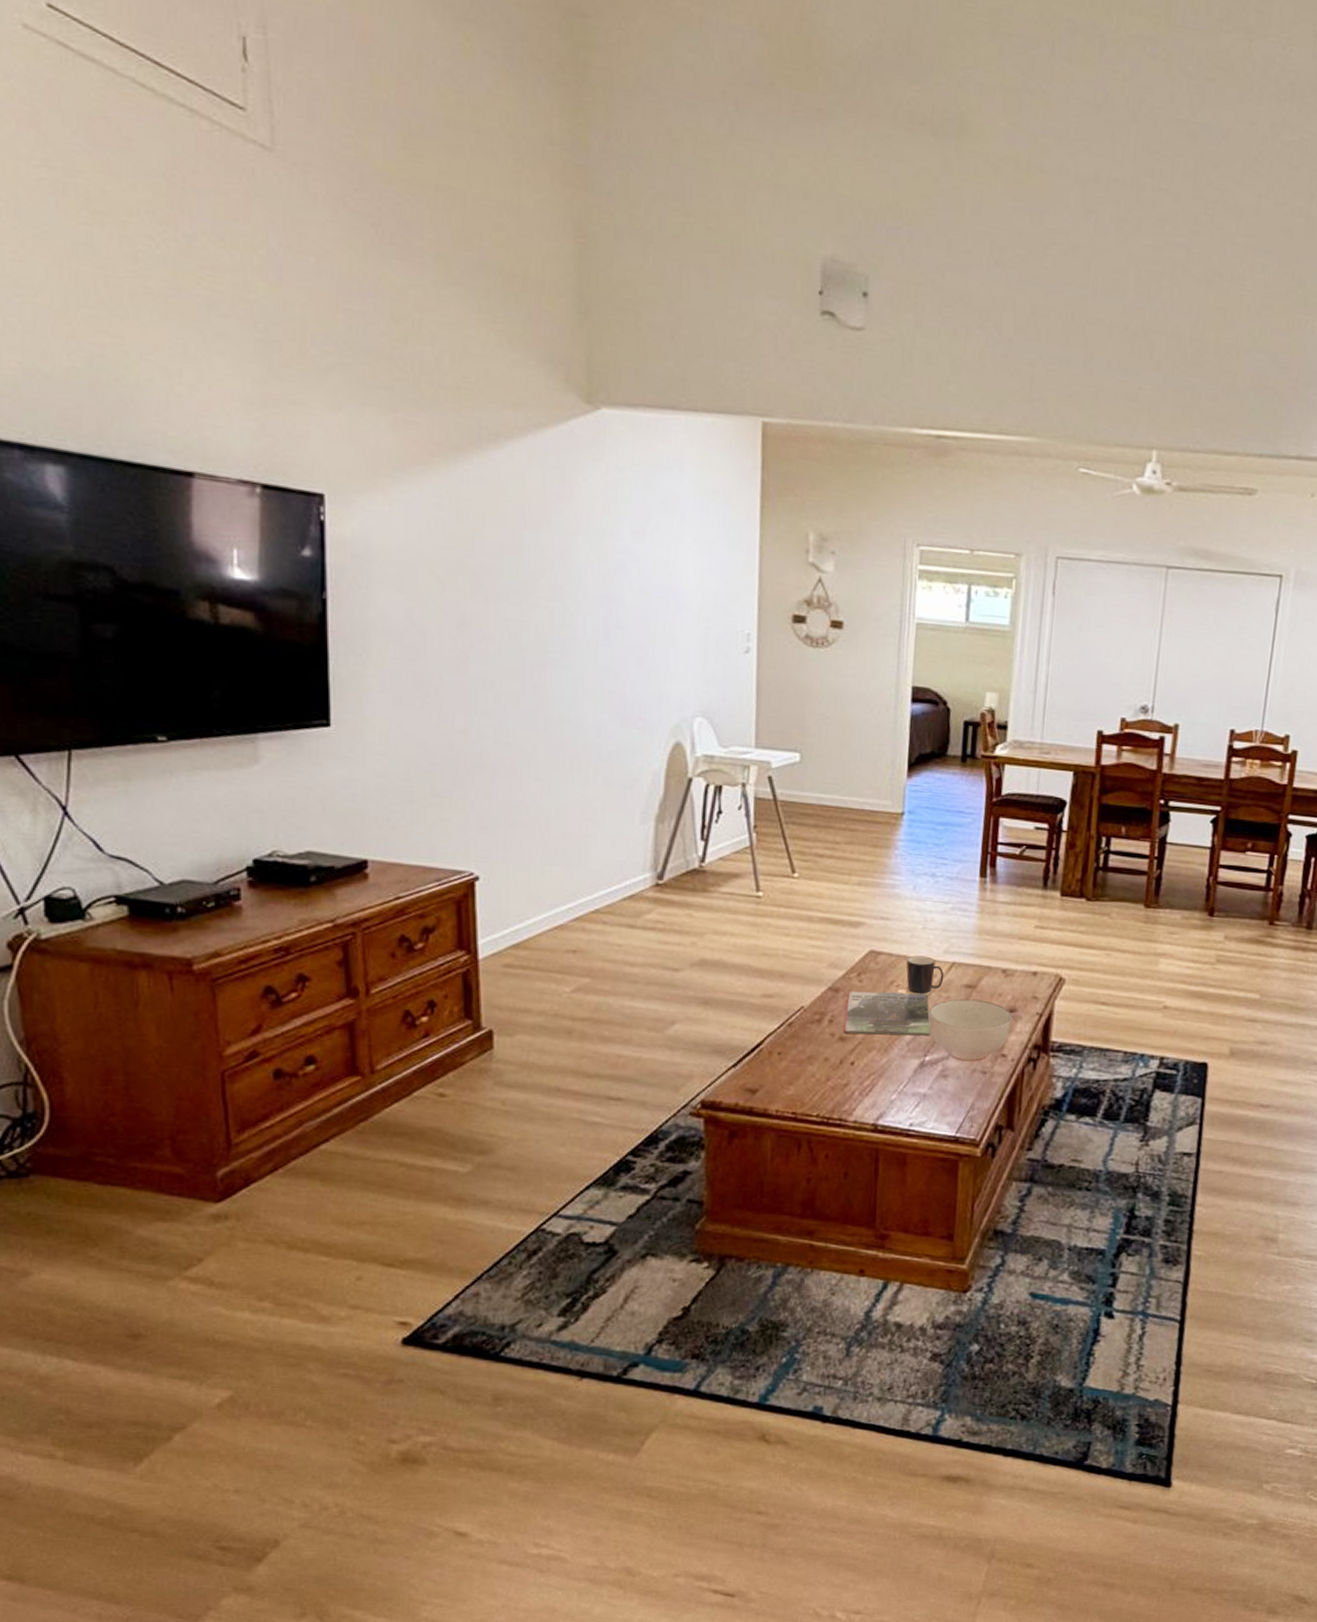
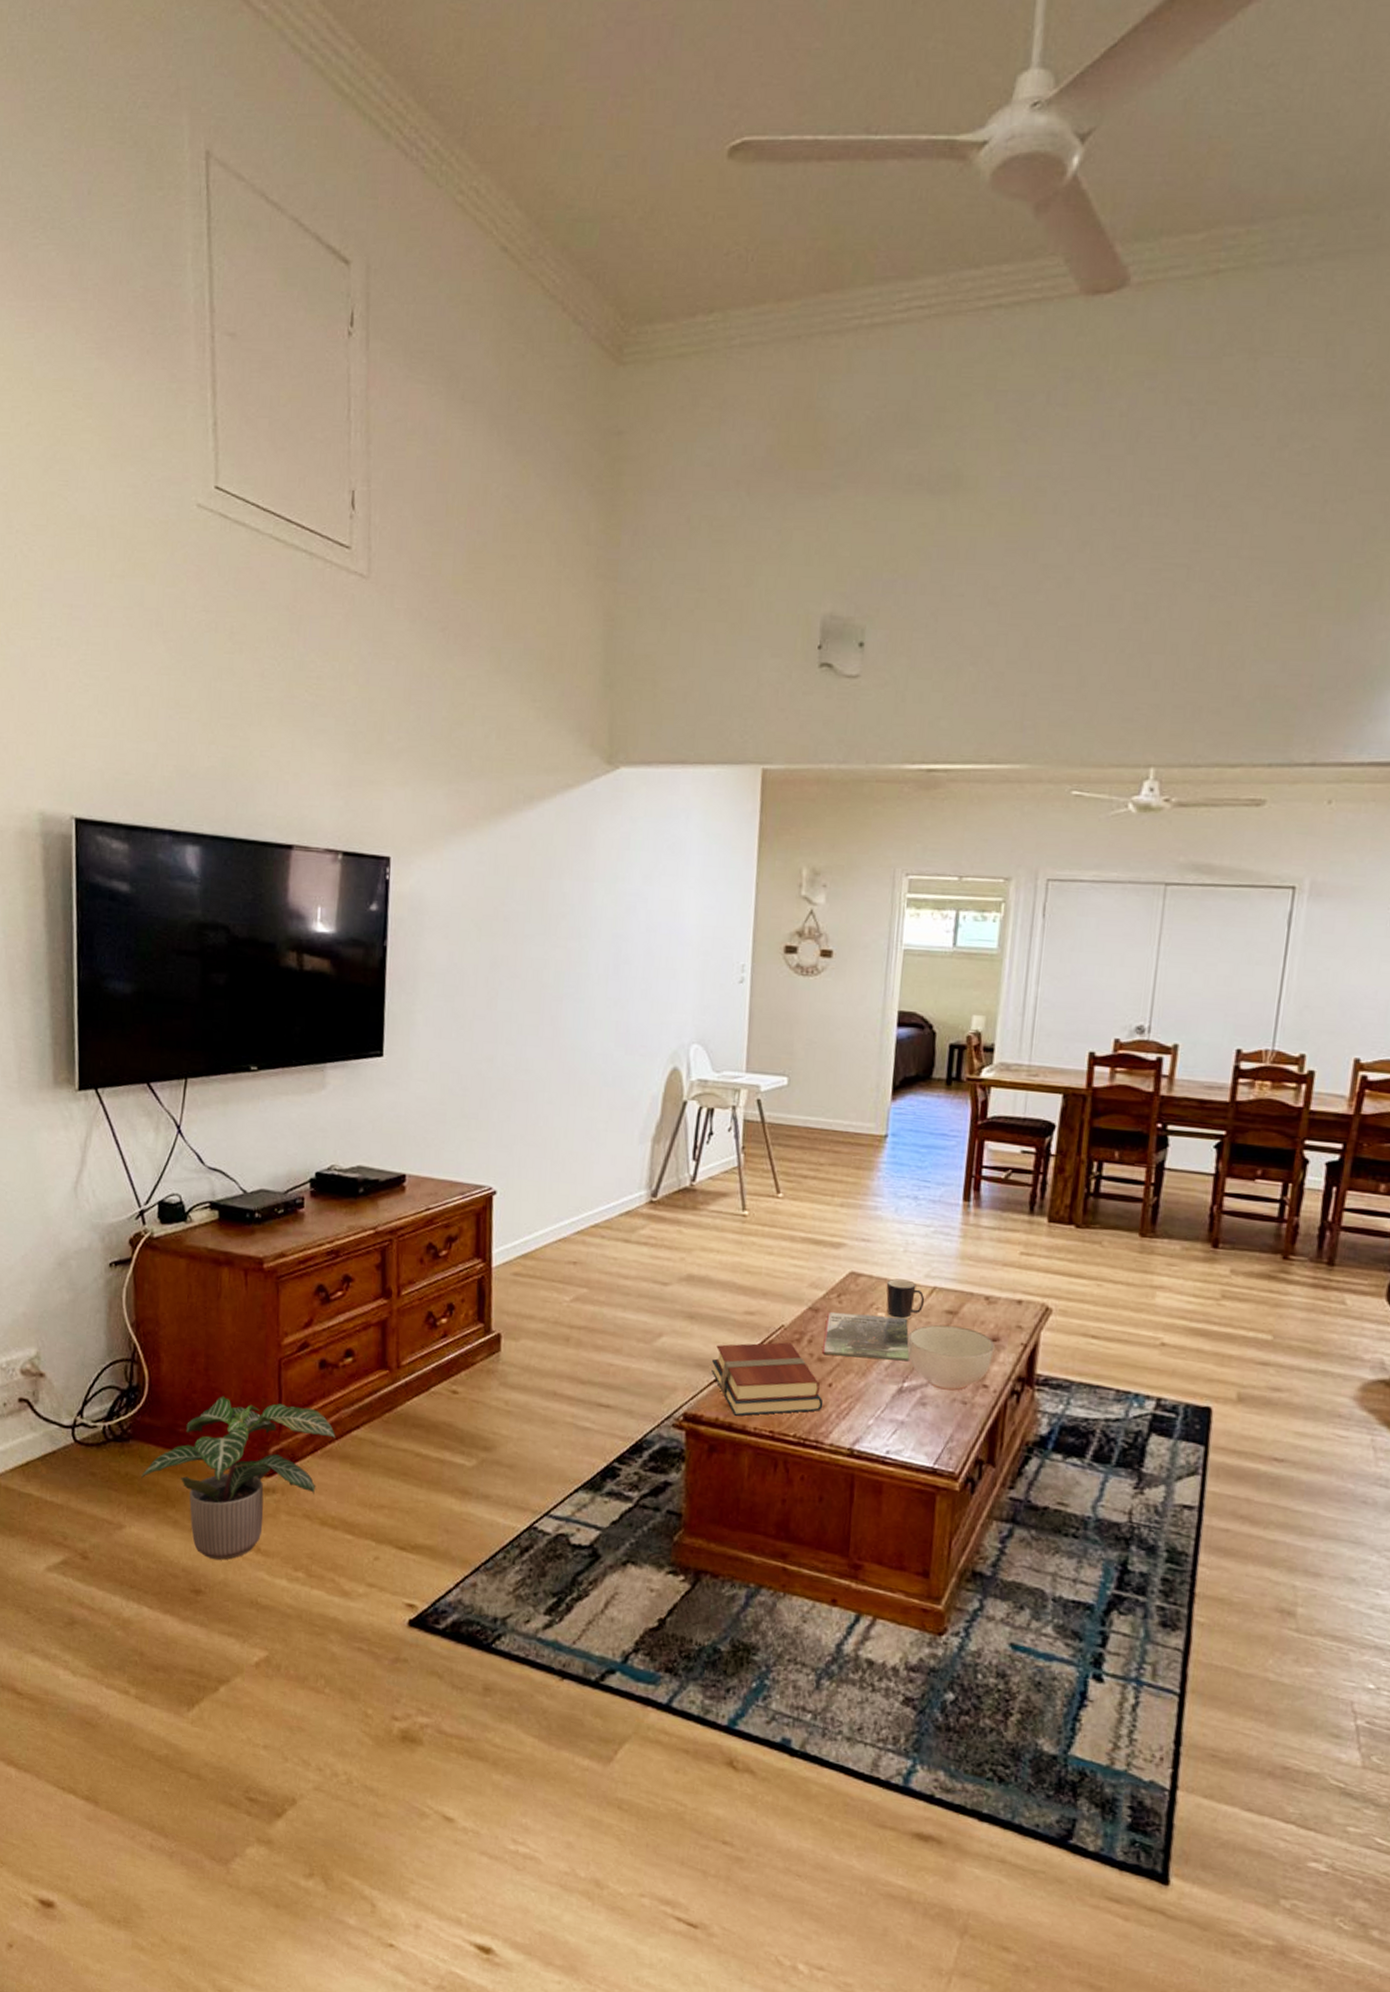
potted plant: none [49,1117,300,1298] -> present [141,1395,336,1560]
books: none [728,1023,846,1100] -> present [711,1342,824,1416]

